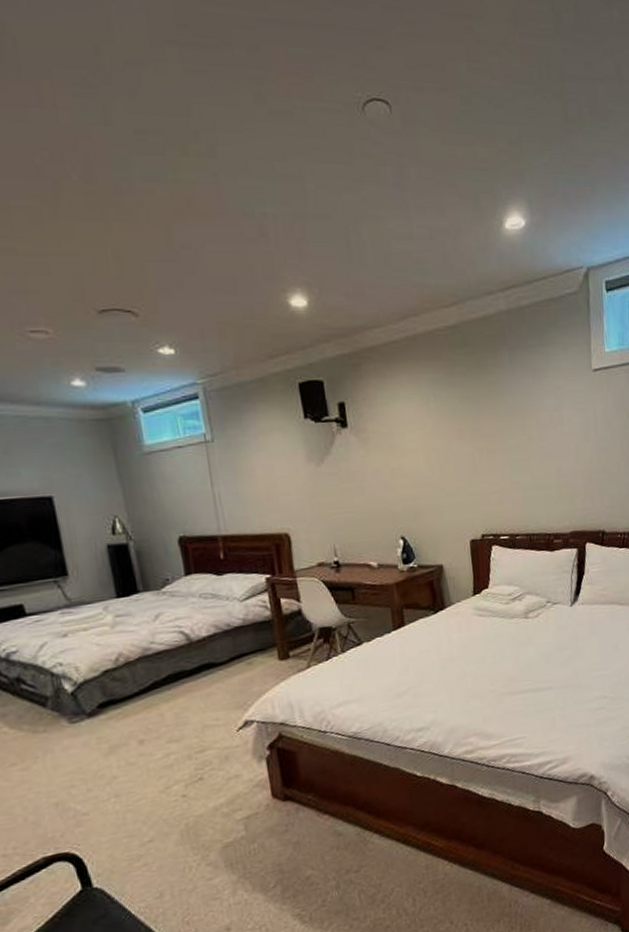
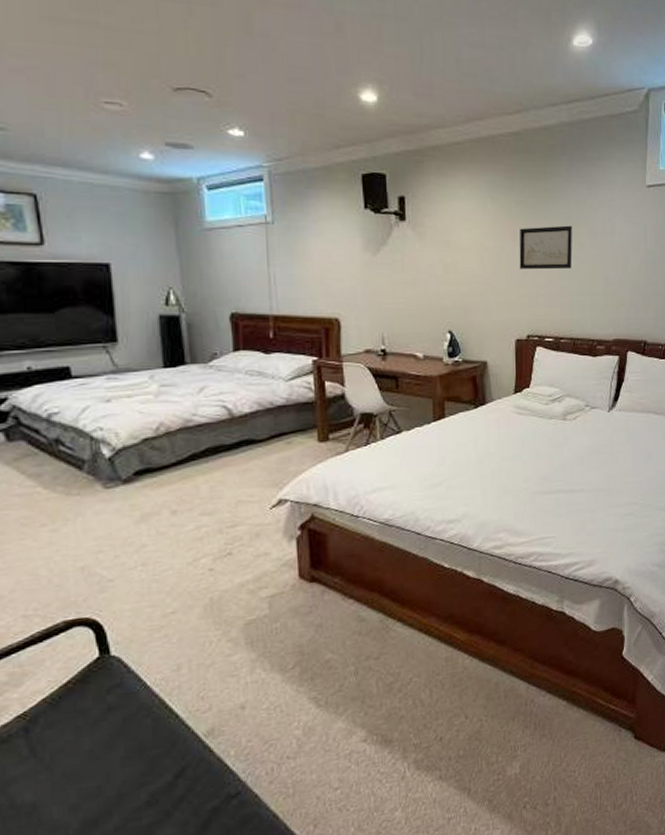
wall art: none [465,418,522,468] -> present [519,225,573,270]

